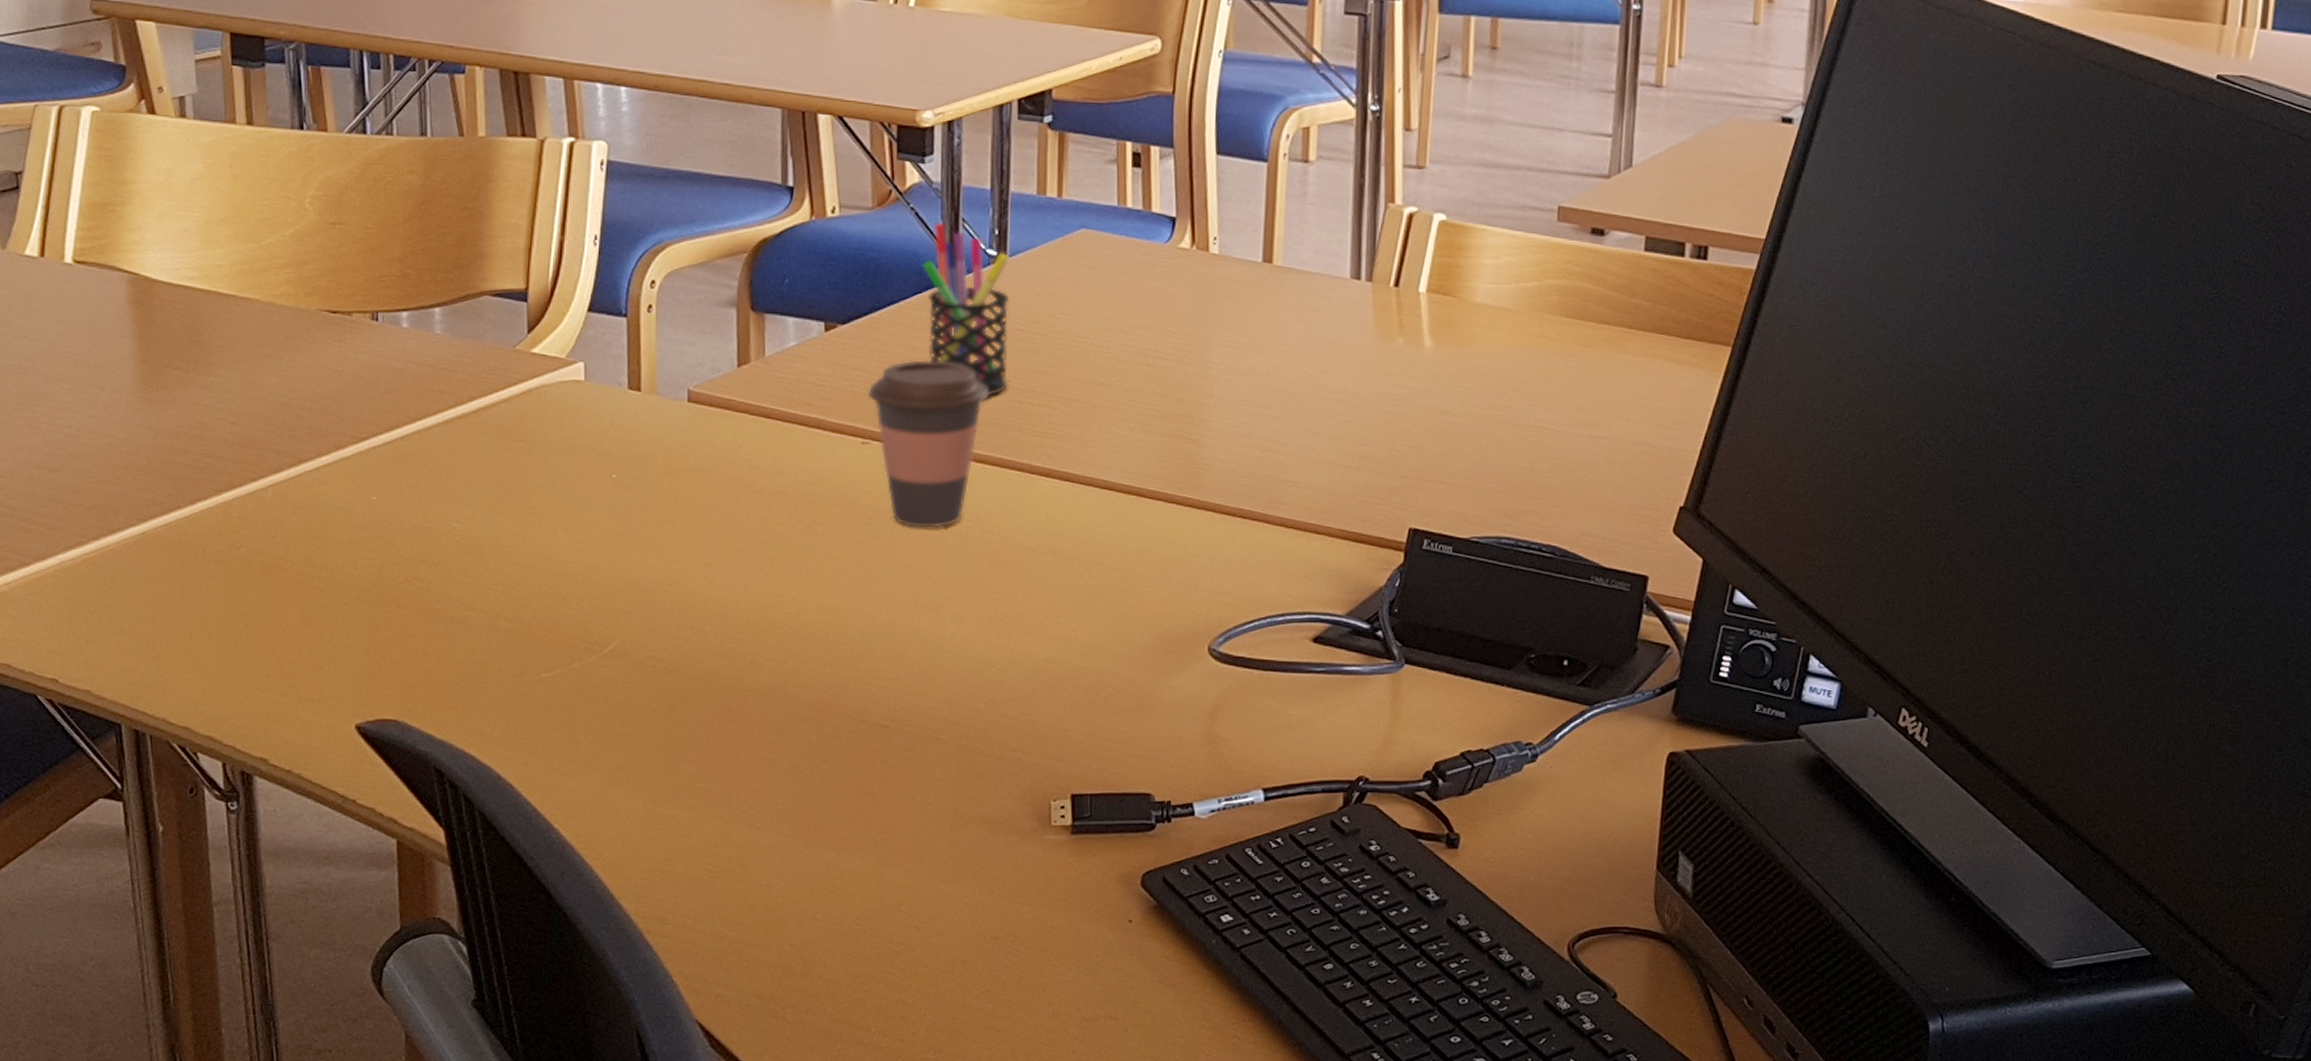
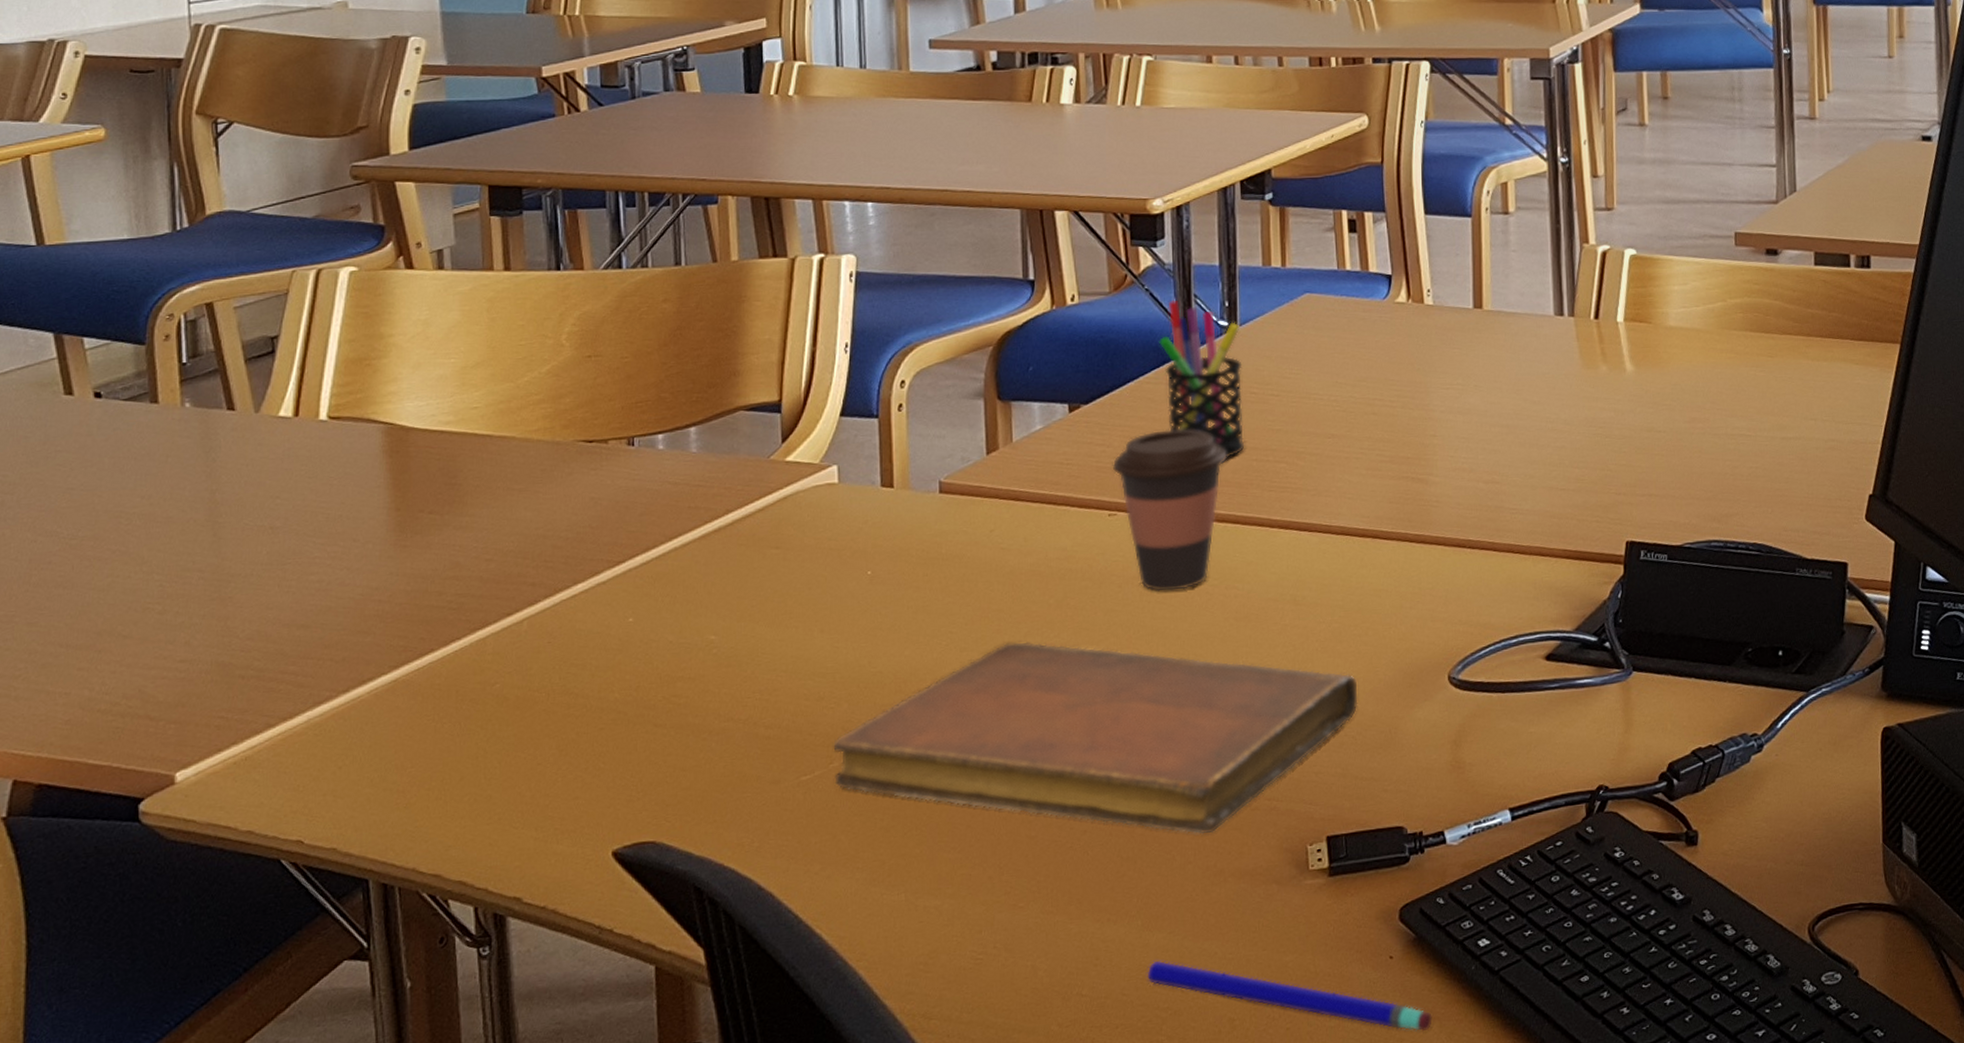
notebook: none [574,563,1112,778] -> present [833,641,1358,835]
pen: none [881,895,1169,997] -> present [1147,960,1433,1032]

